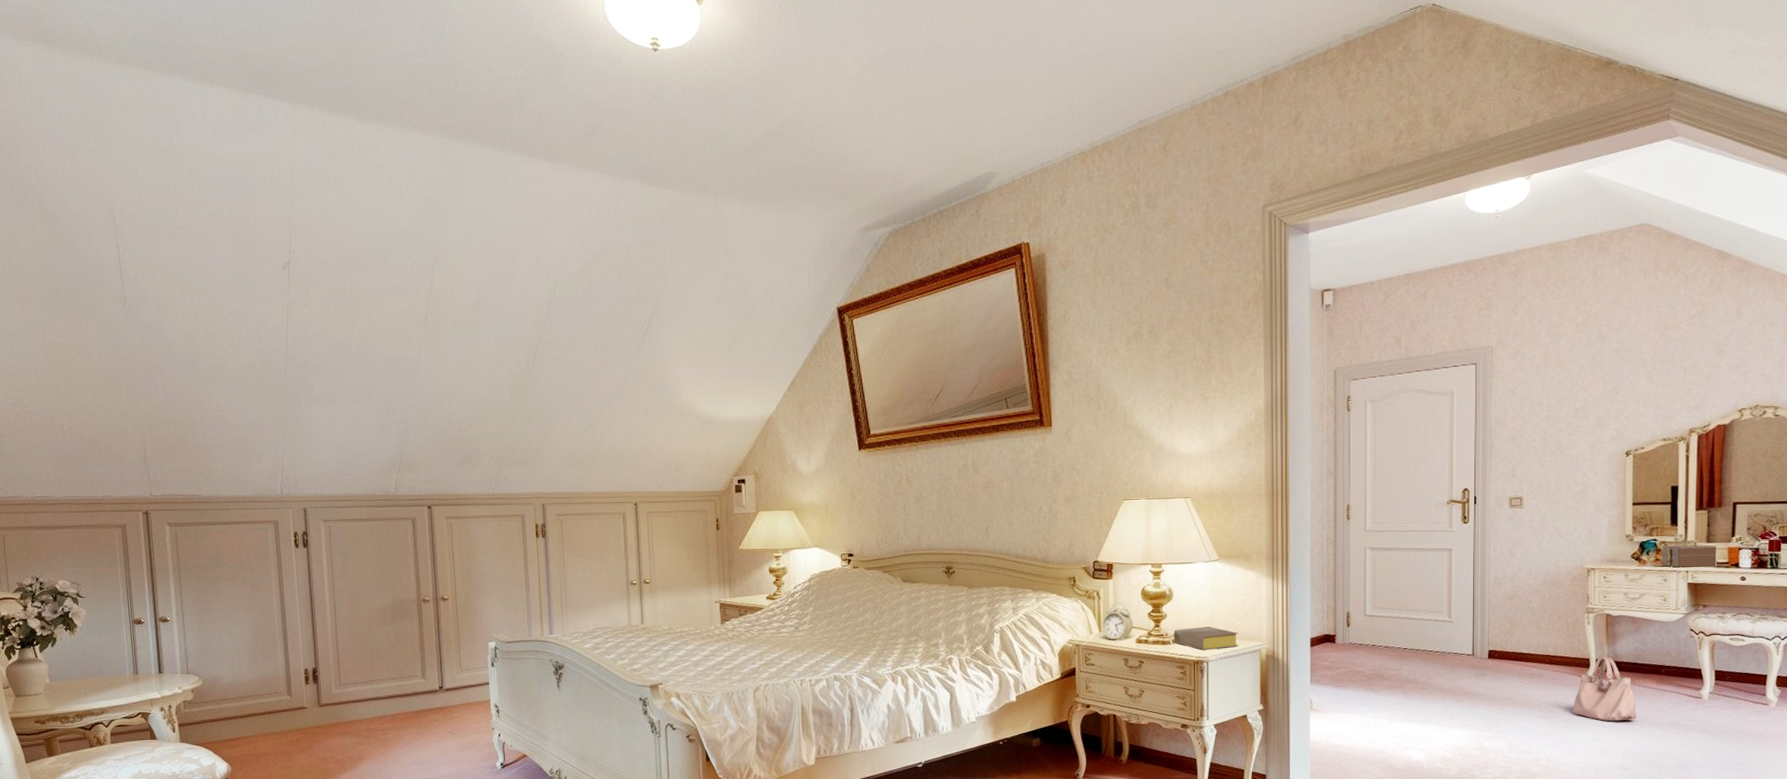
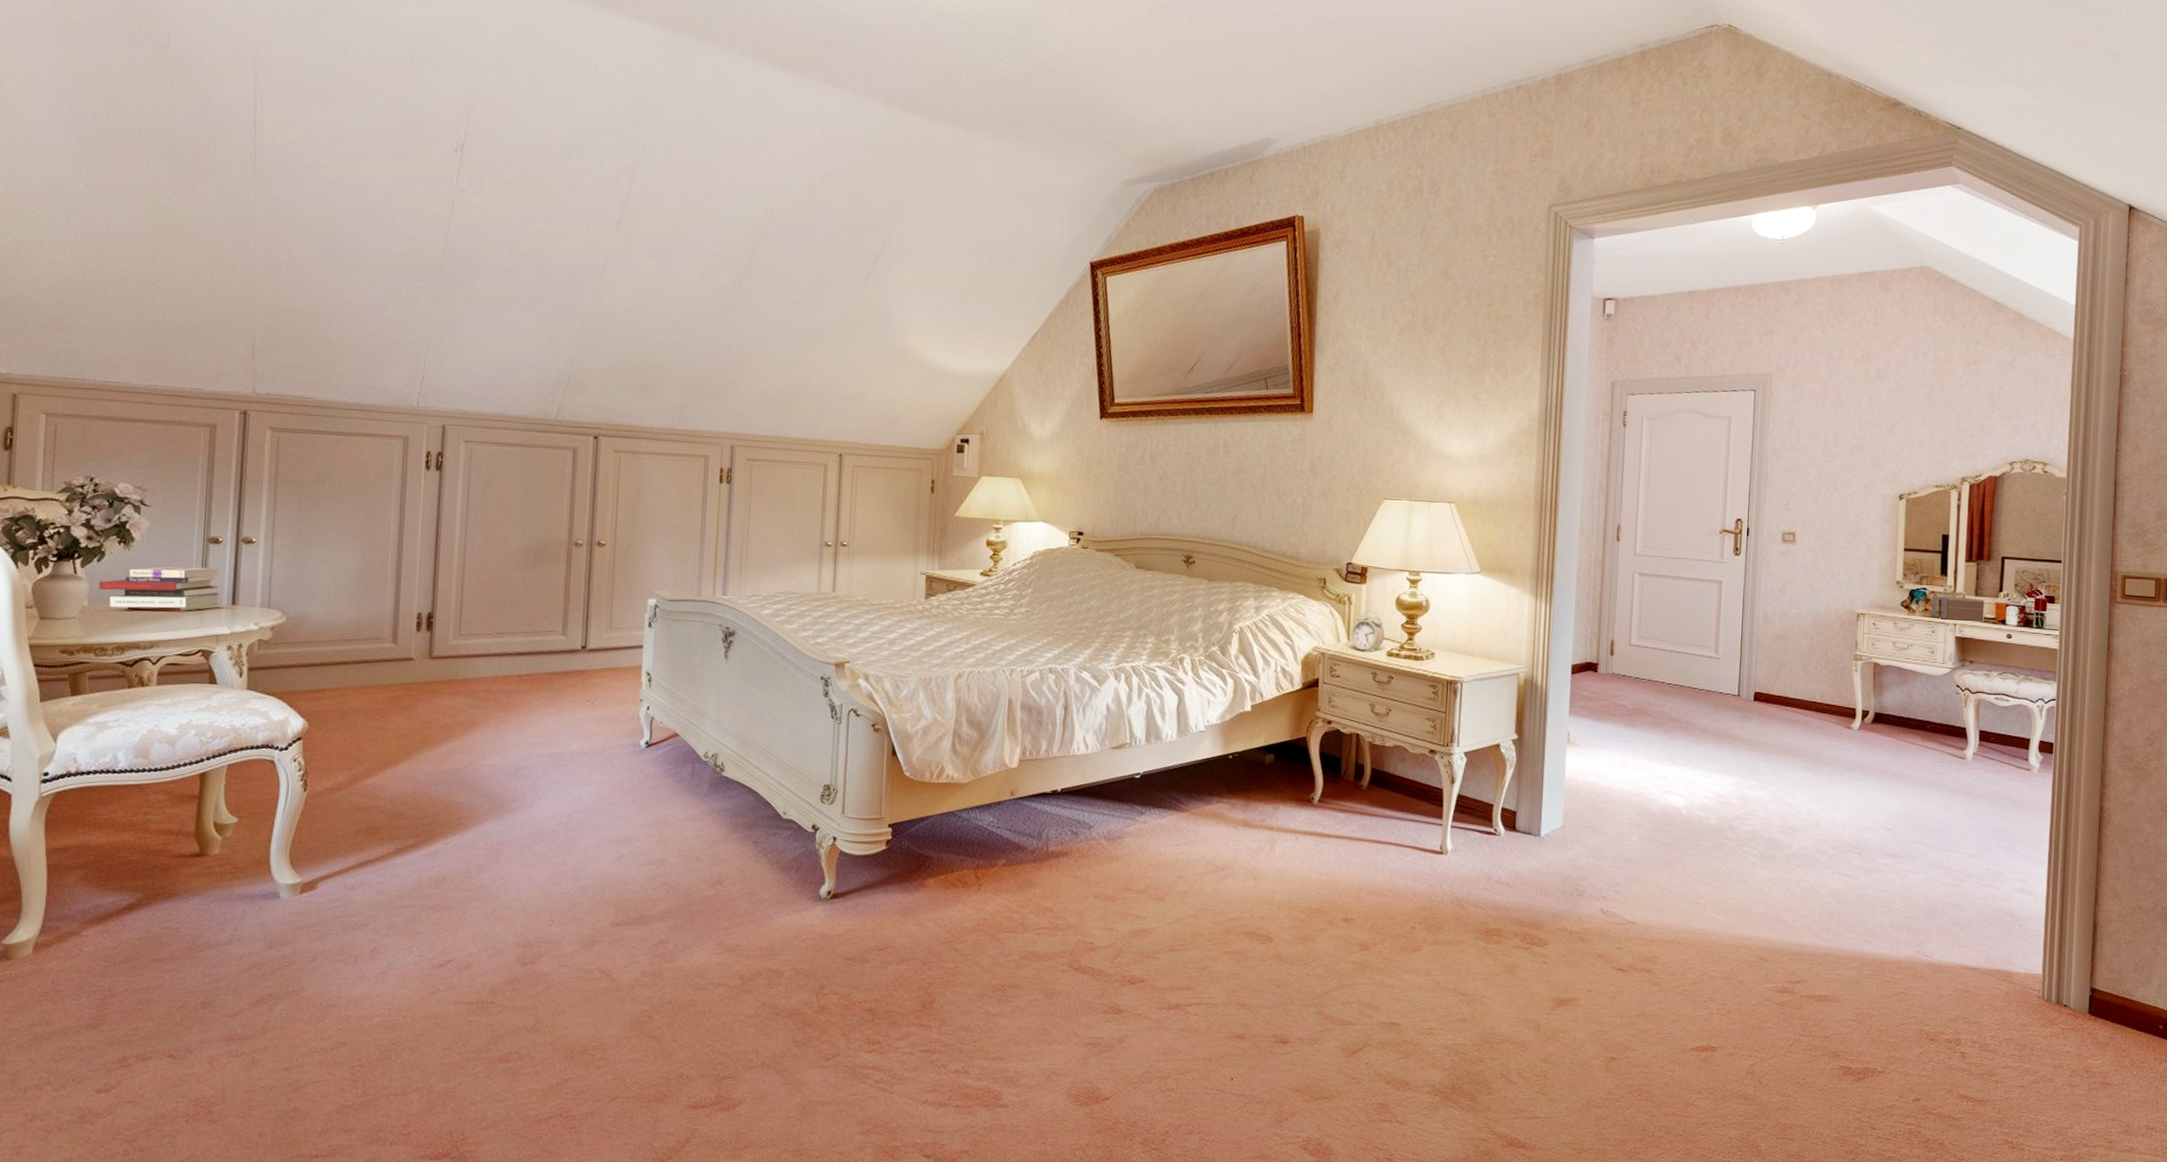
books: none [55,644,149,684] -> present [98,566,220,612]
bible: present [1174,626,1238,651] -> none [1427,643,1496,670]
handbag: present [1573,656,1637,722] -> none [1837,707,1901,778]

